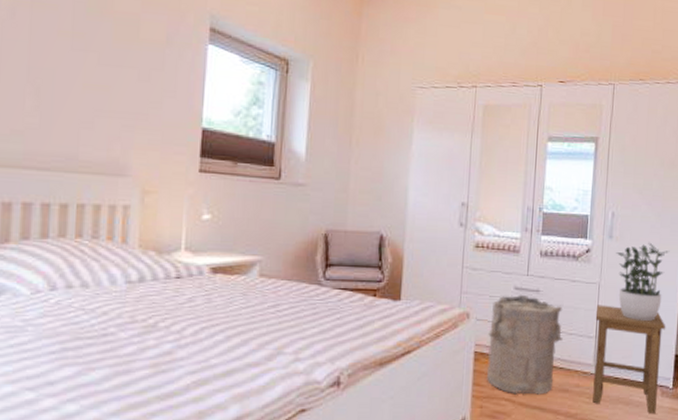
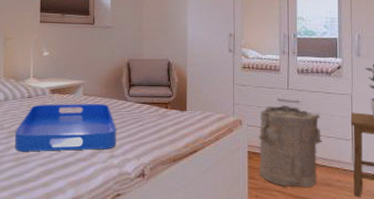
serving tray: none [152,288,305,355] -> present [14,103,116,152]

